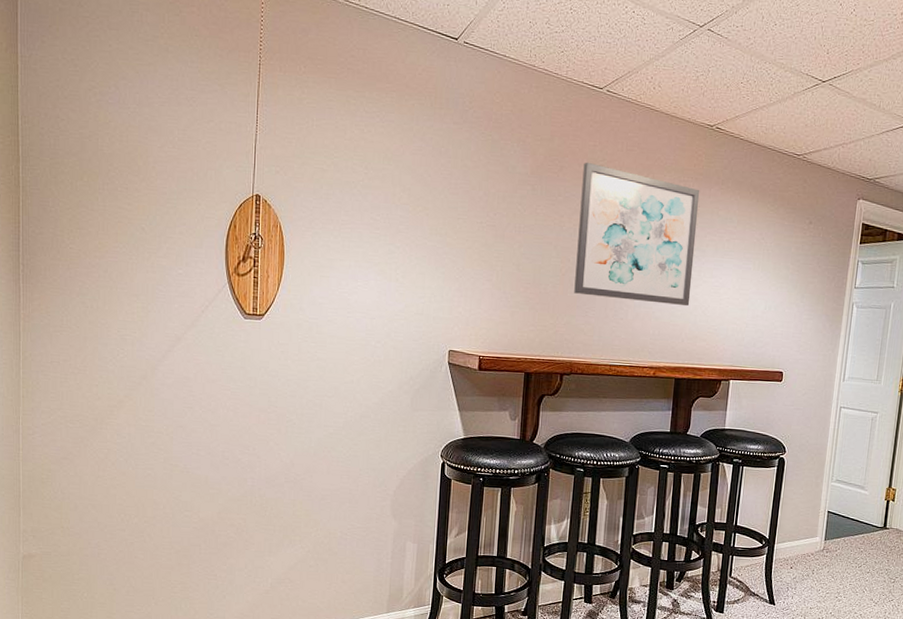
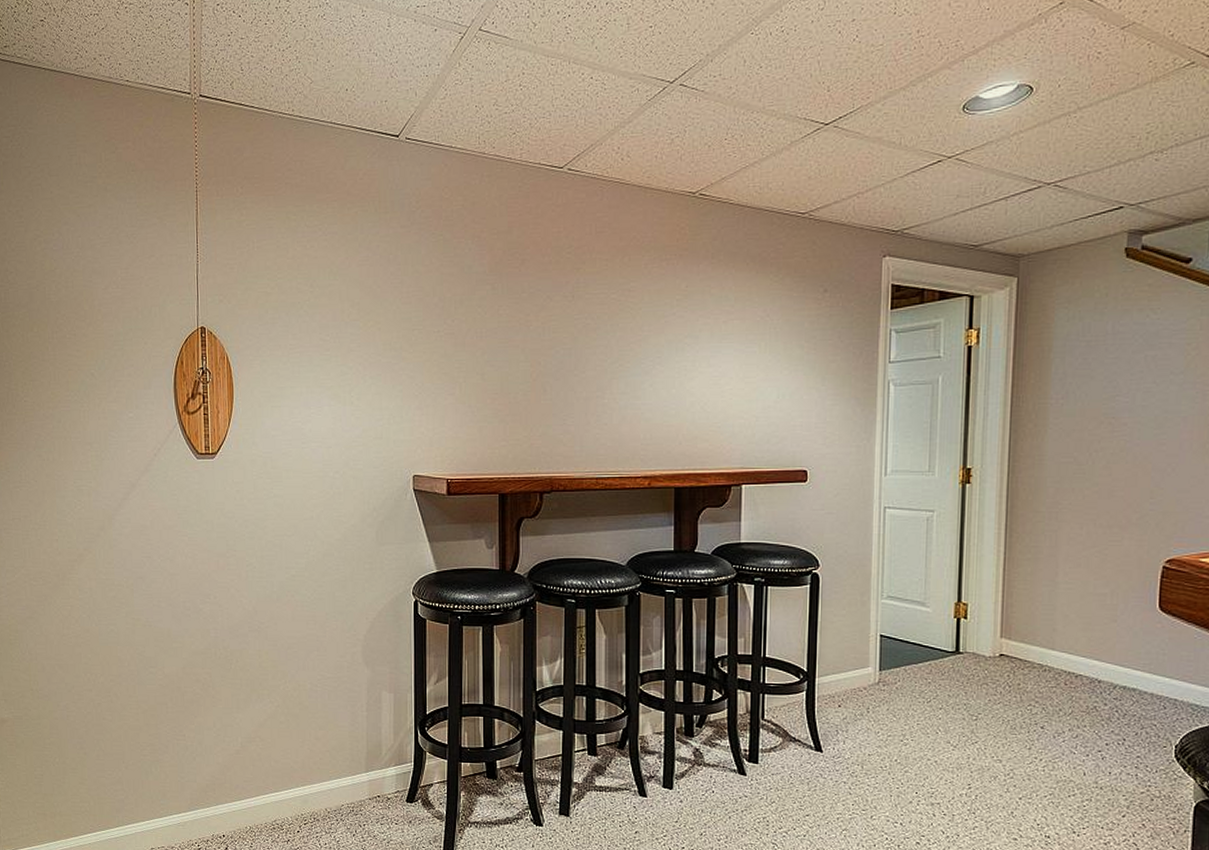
wall art: present [574,162,700,307] -> none [548,251,687,403]

